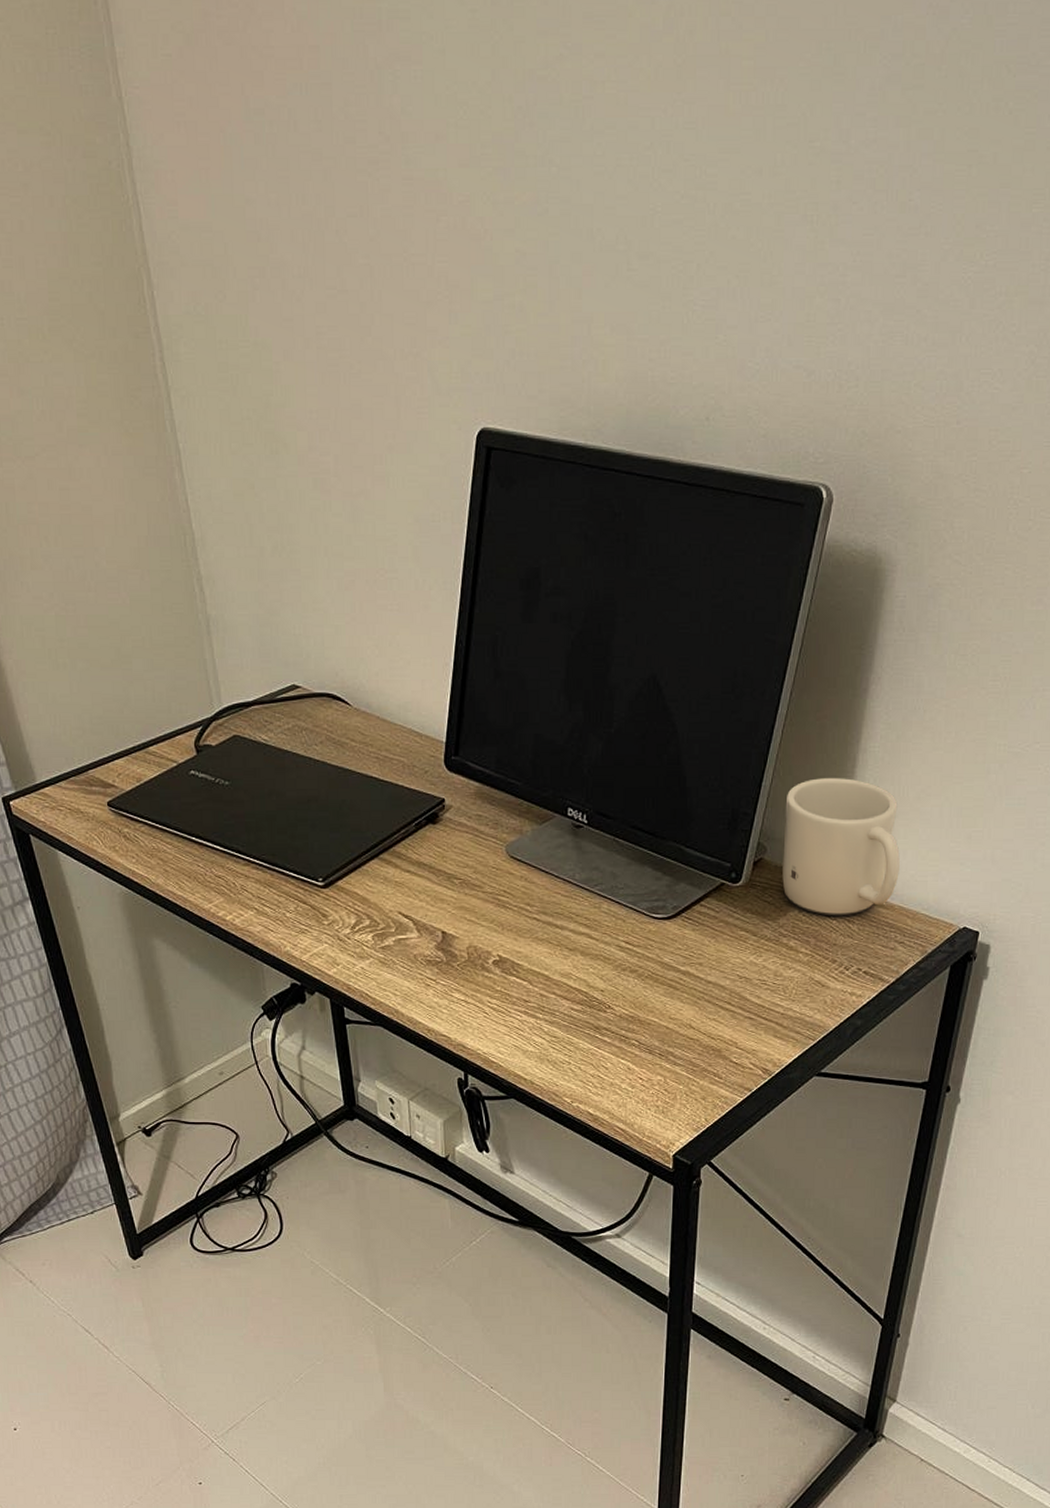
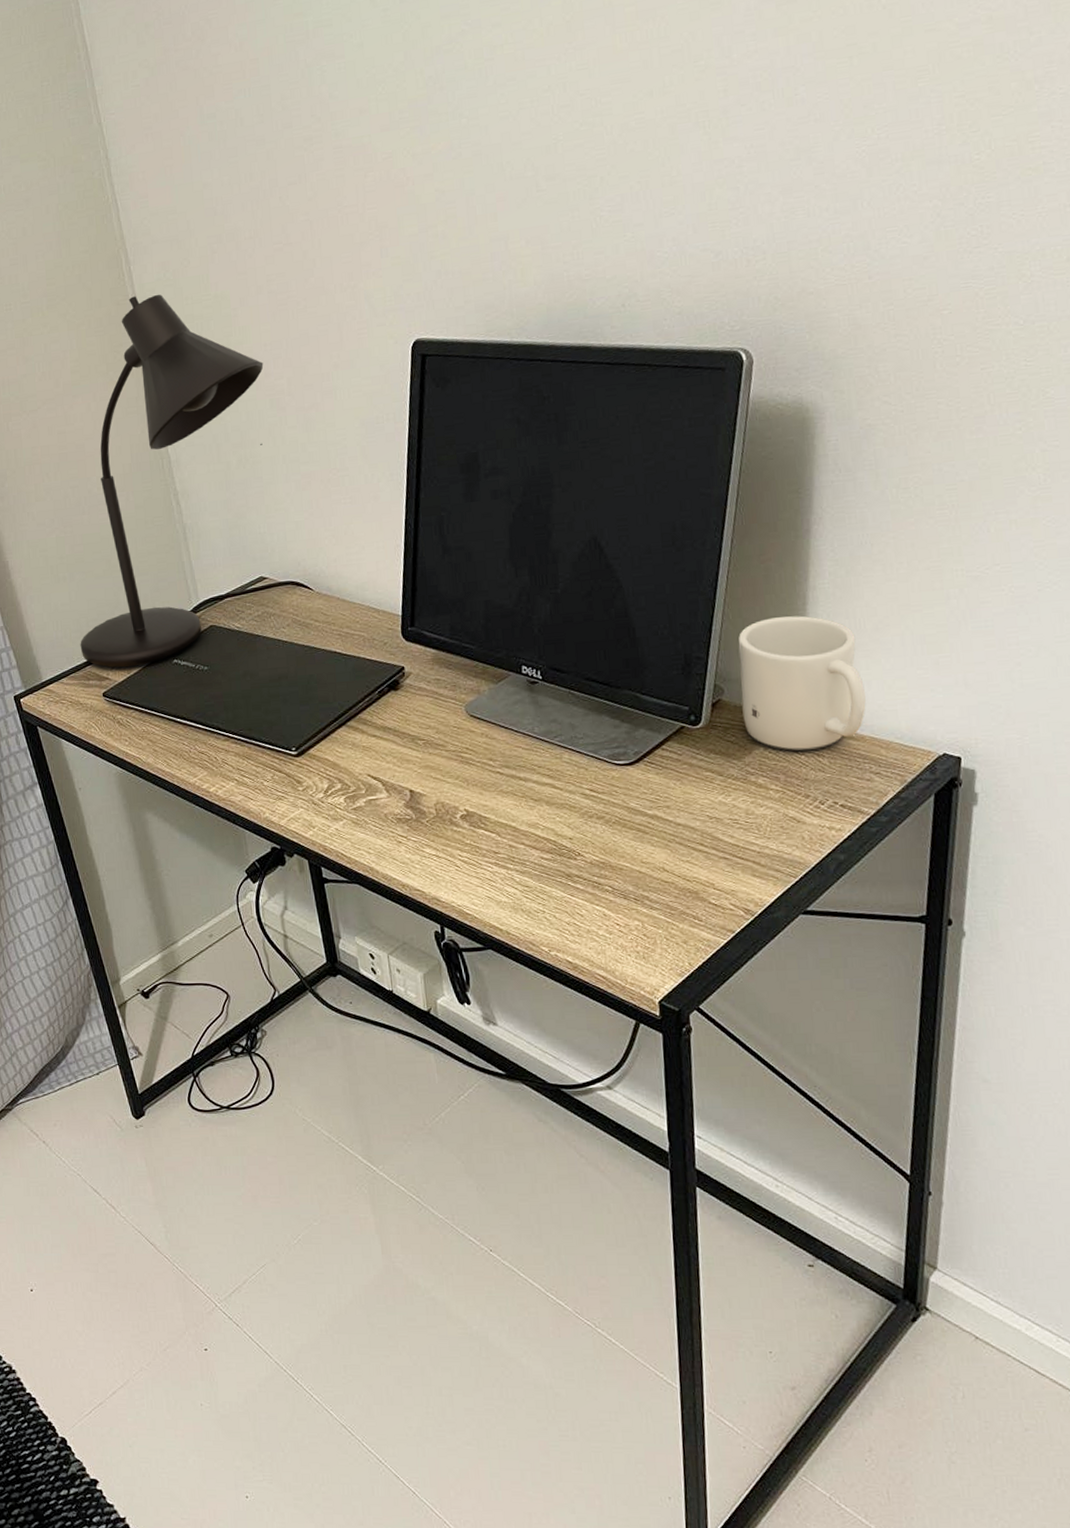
desk lamp: none [82,330,308,775] -> present [80,294,264,668]

